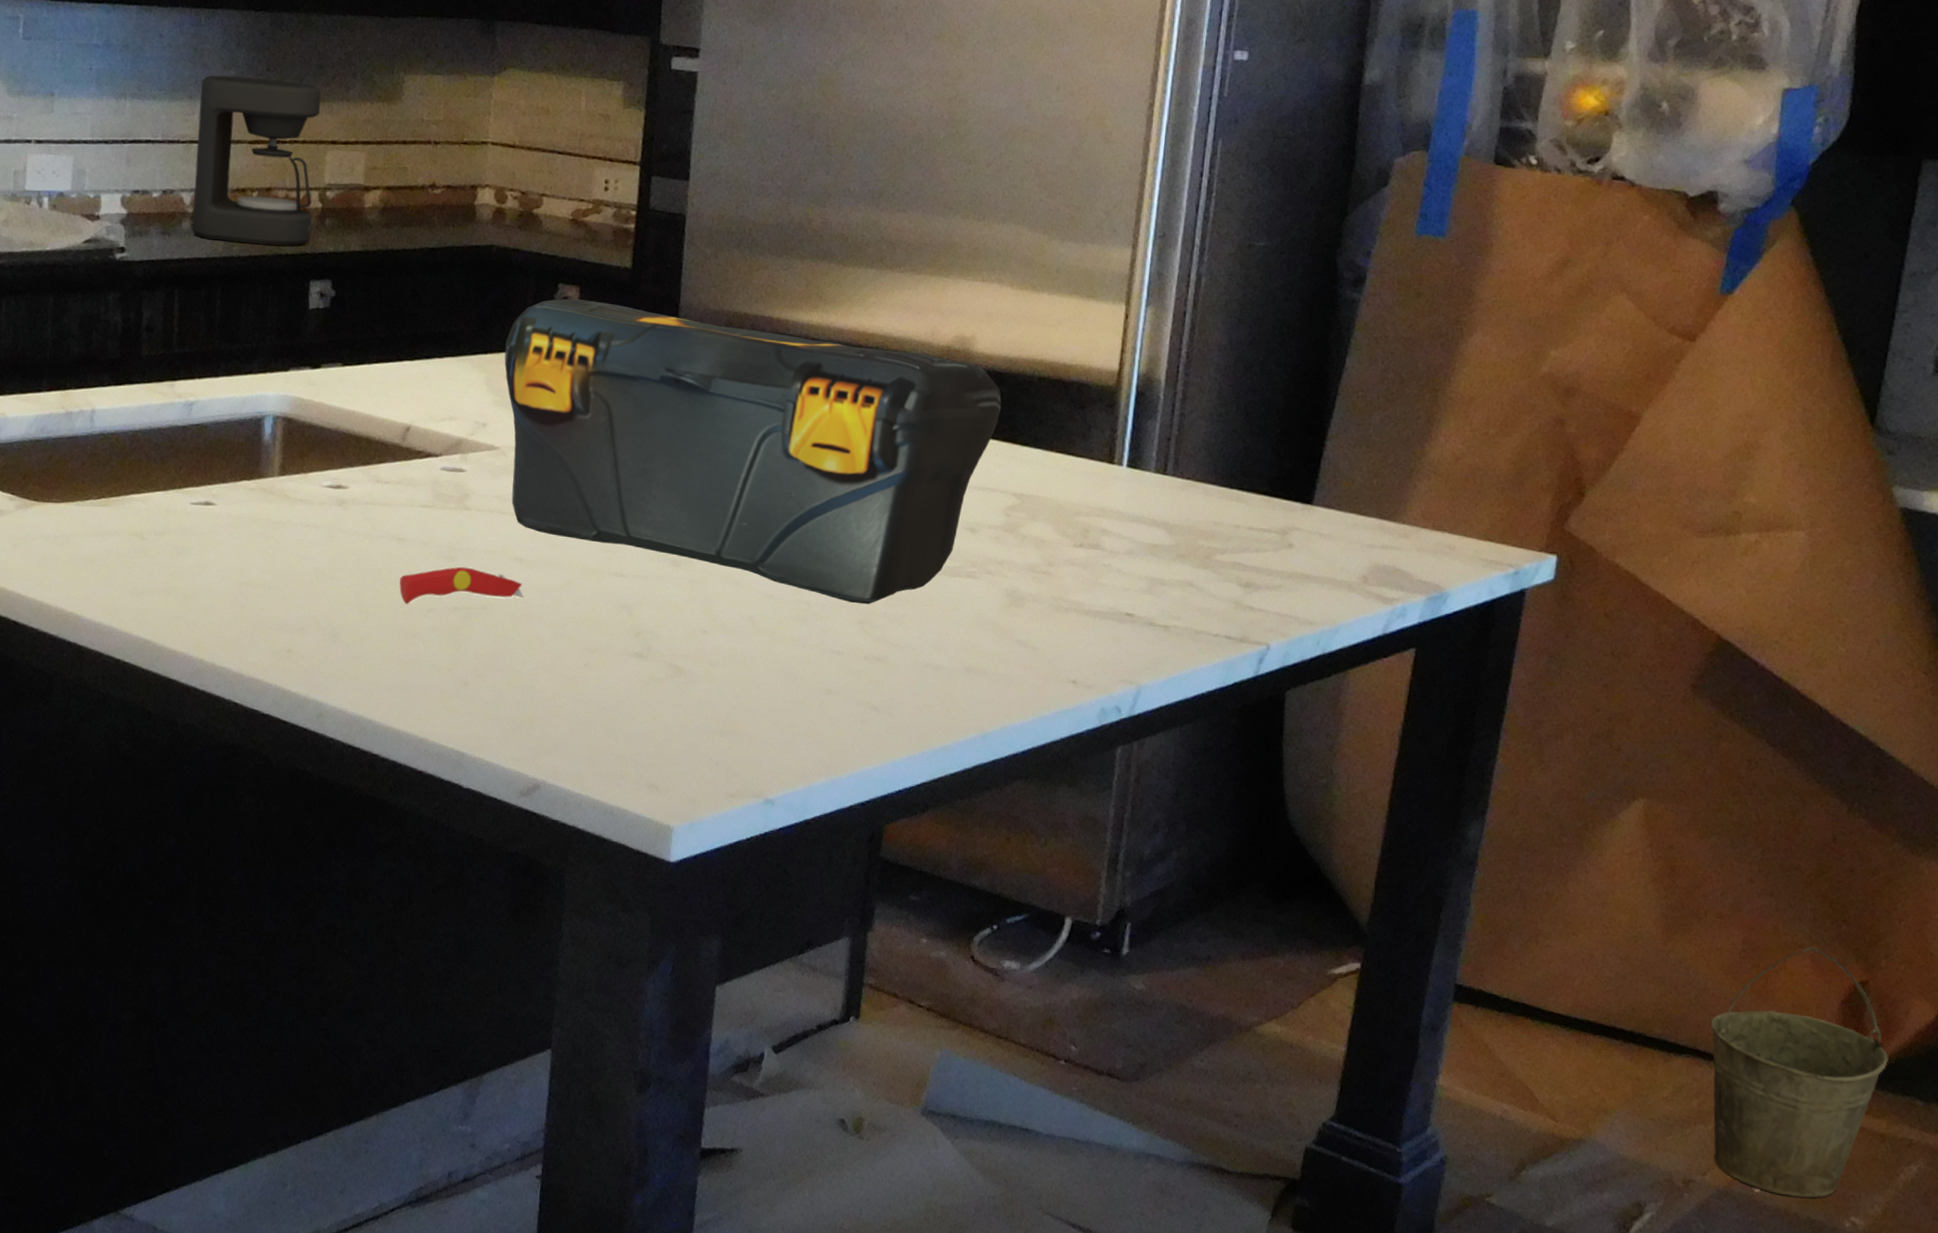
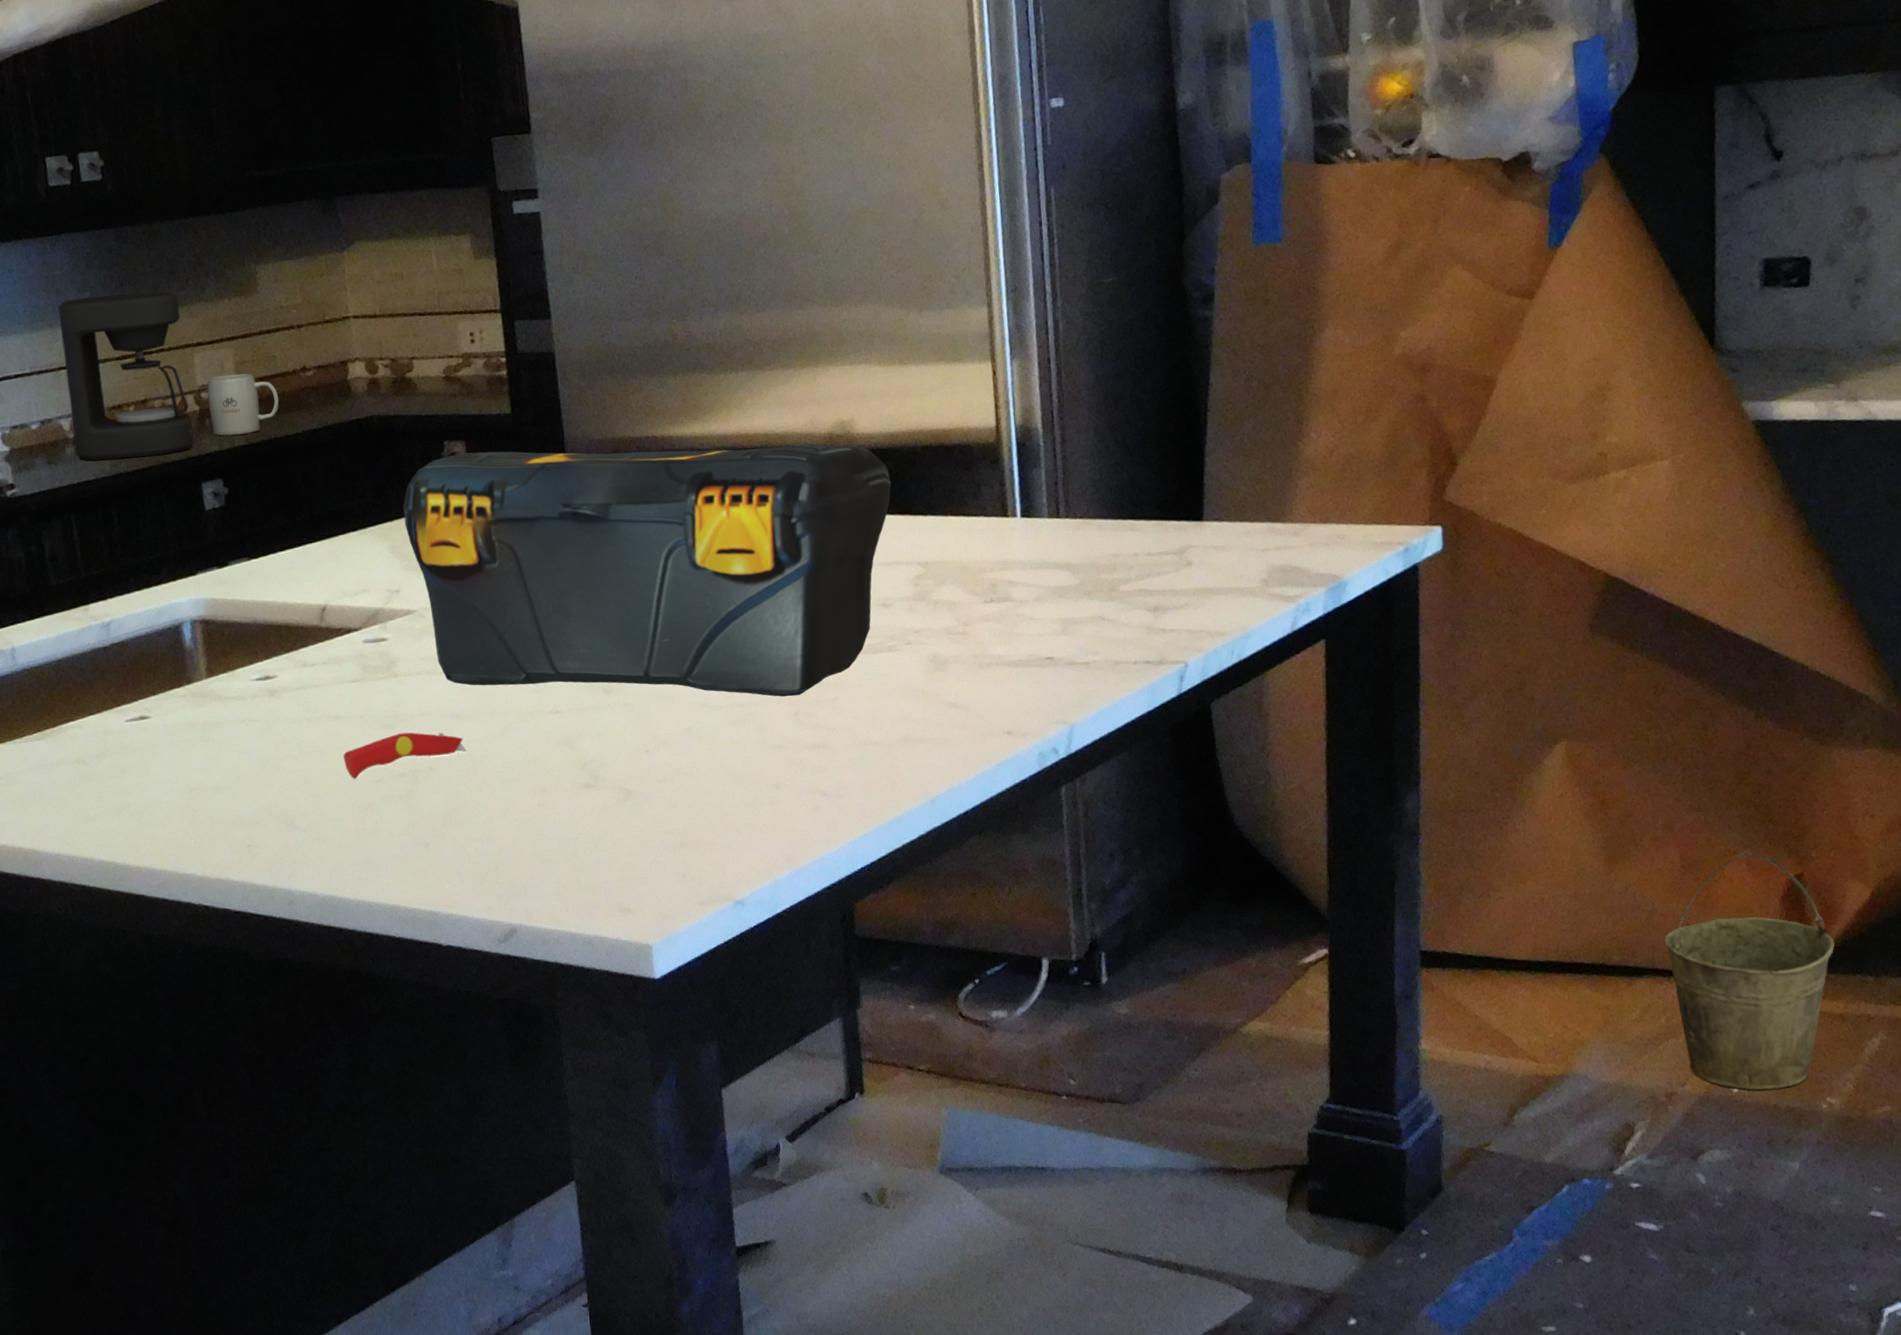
mug: none [330,177,403,241] -> present [207,373,280,436]

